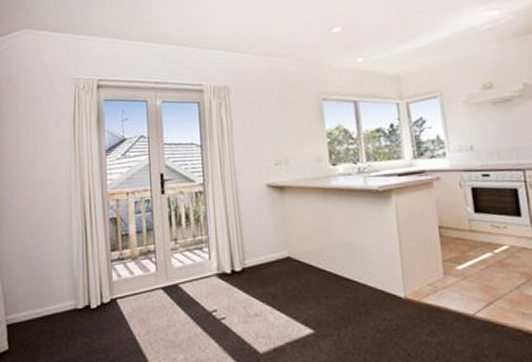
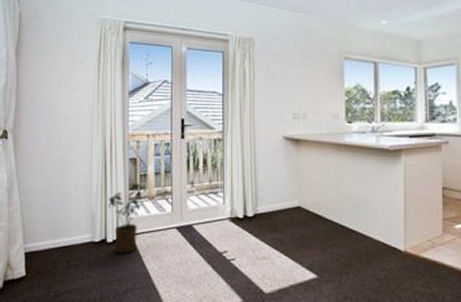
house plant: none [90,243,131,320] -> present [108,183,149,254]

